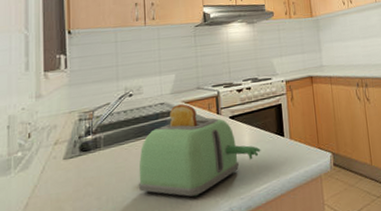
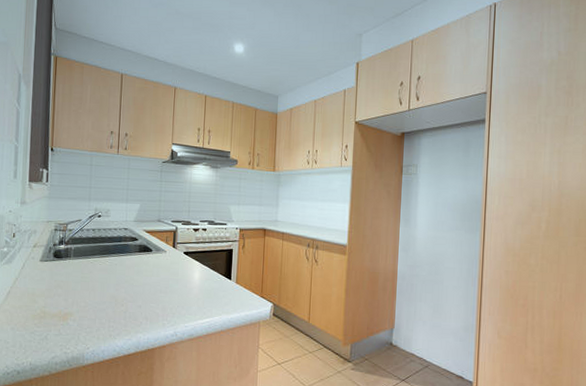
toaster: present [138,104,261,197] -> none [99,232,208,316]

